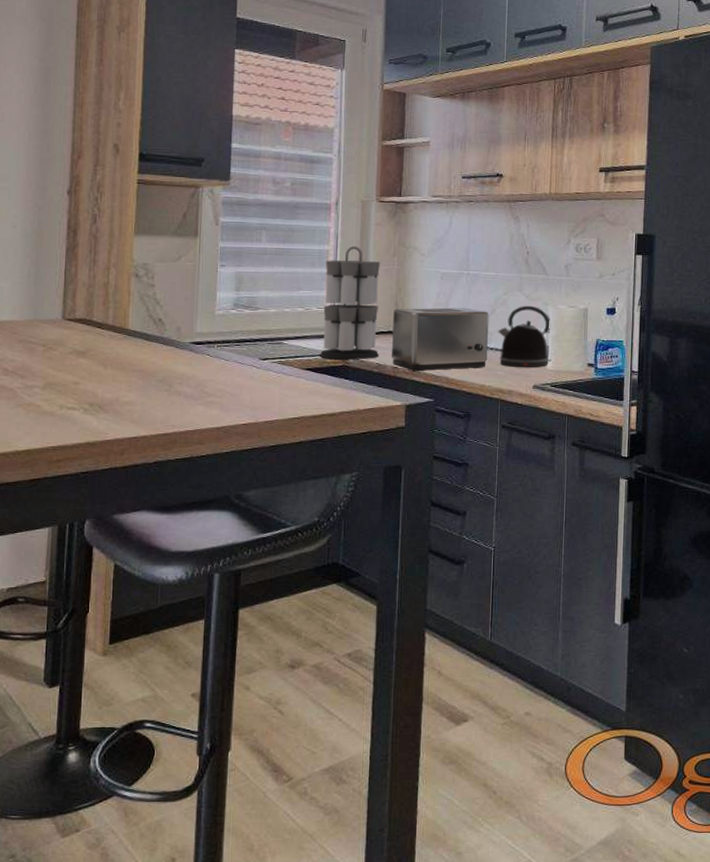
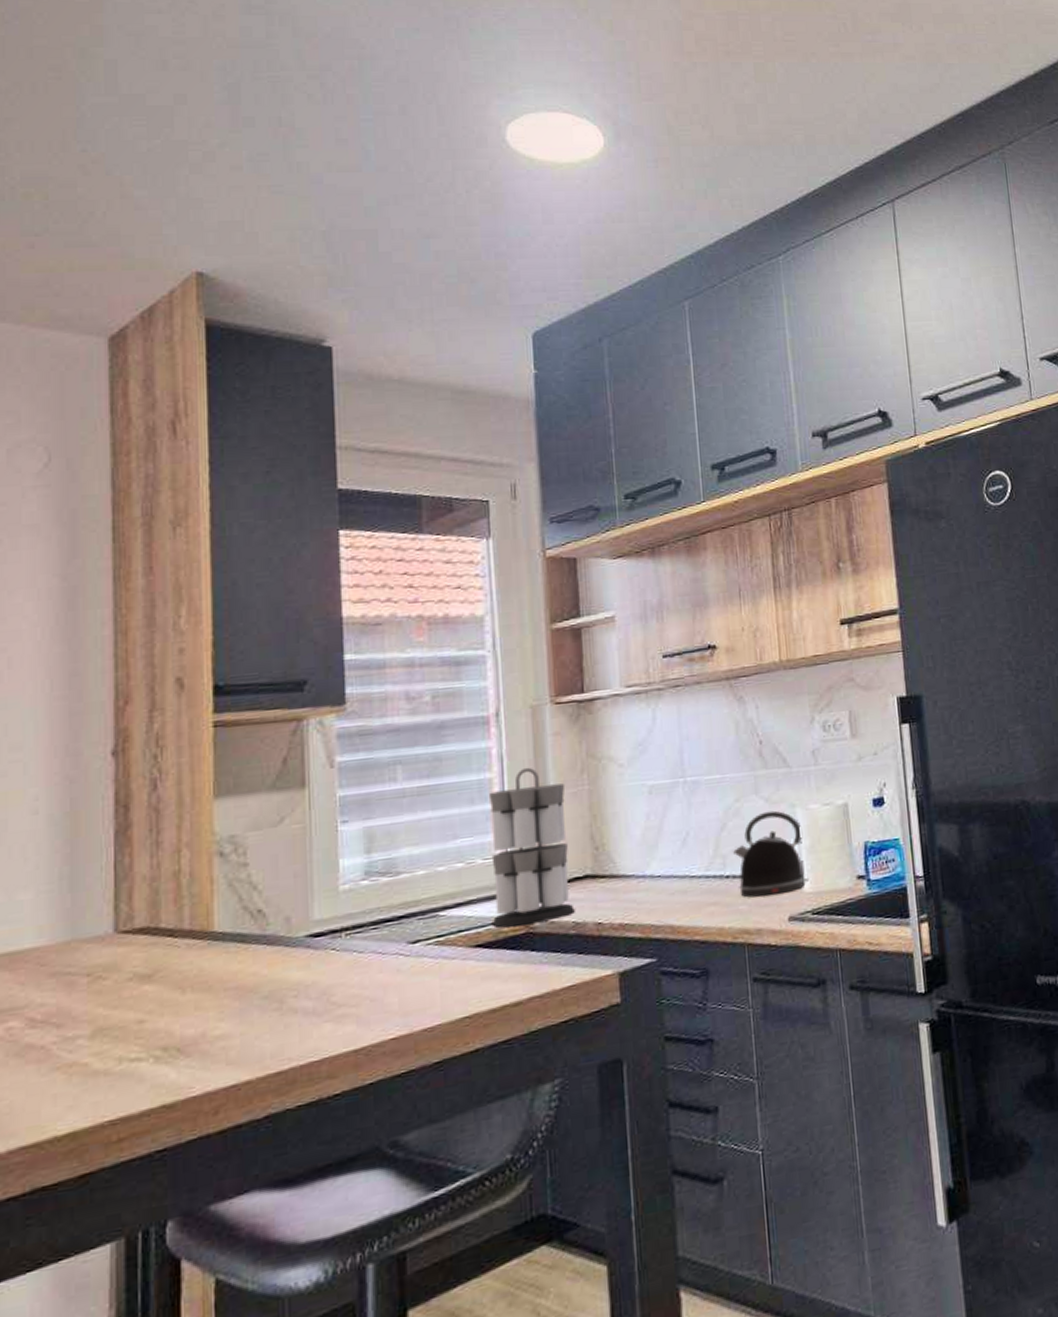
toaster: present [392,307,489,372] -> none [589,827,724,924]

